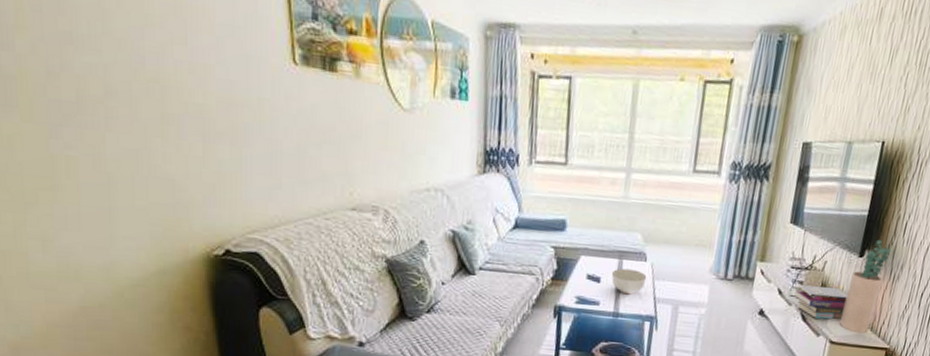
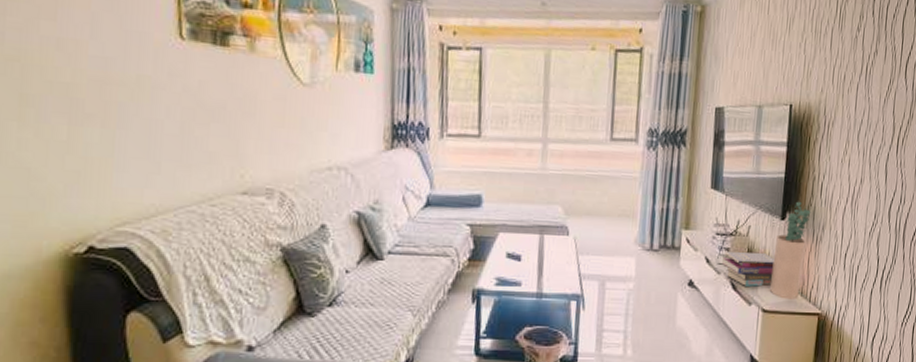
bowl: present [611,268,647,295] -> none [532,244,570,273]

